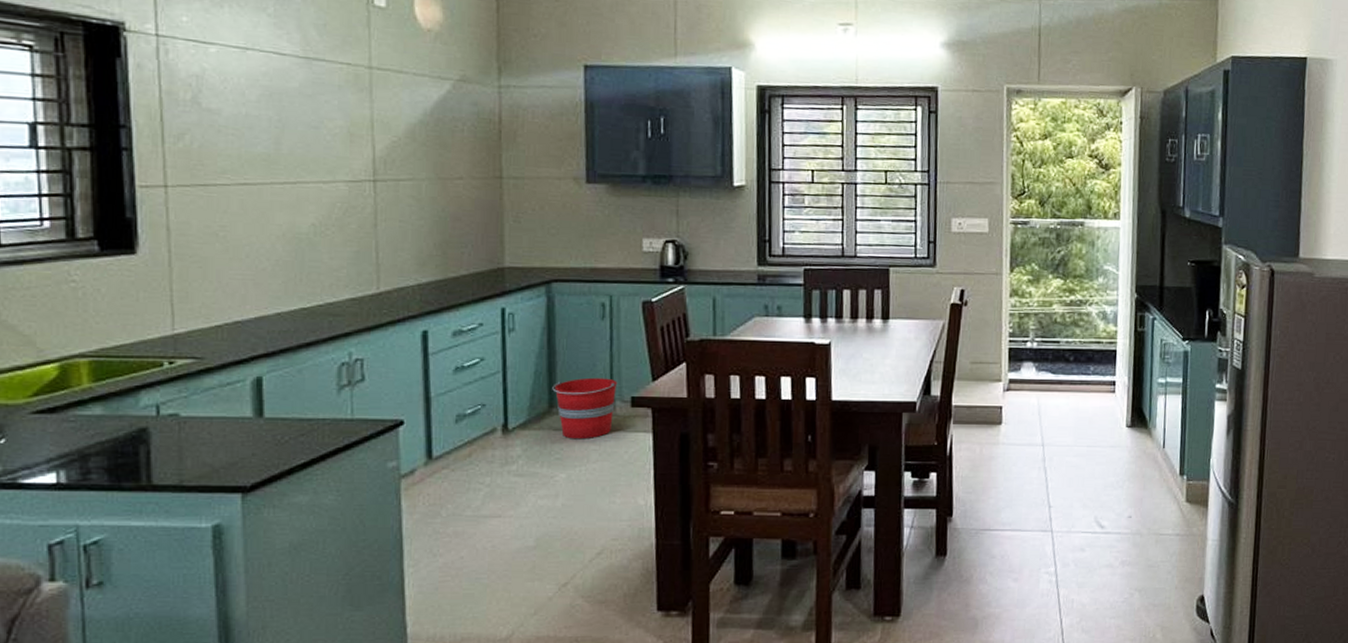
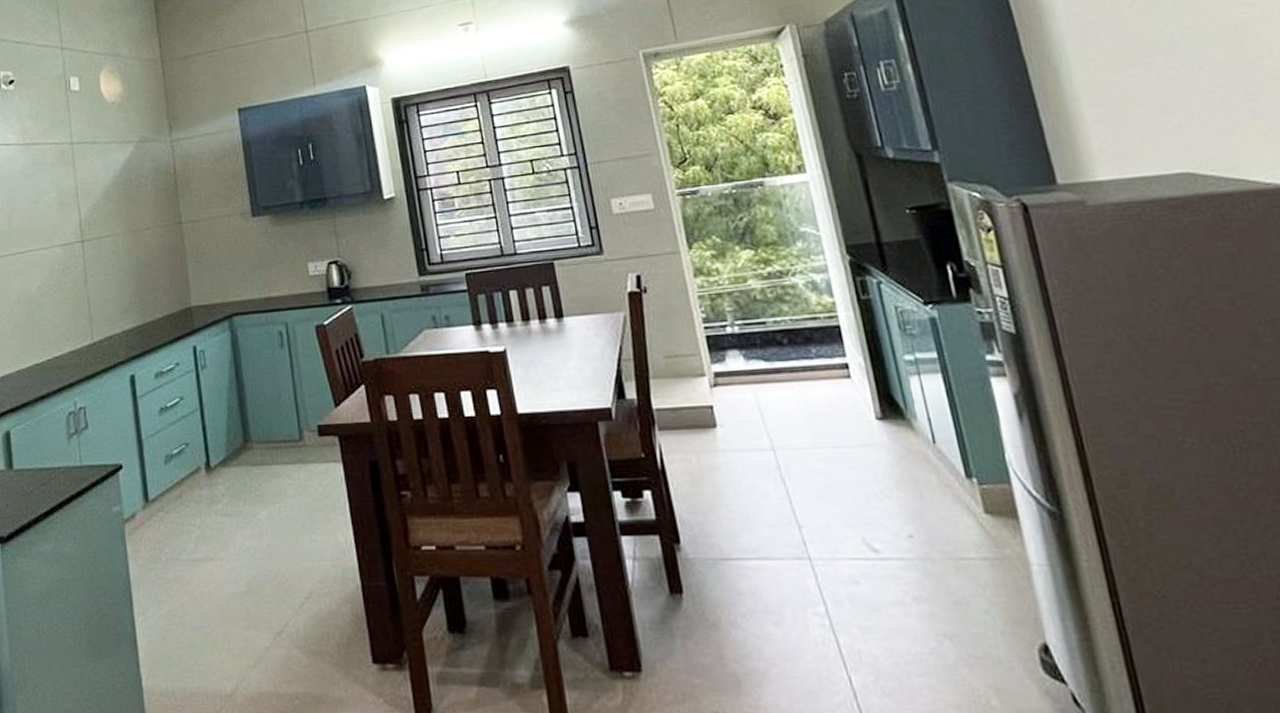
bucket: present [552,377,618,440] -> none [245,407,304,474]

